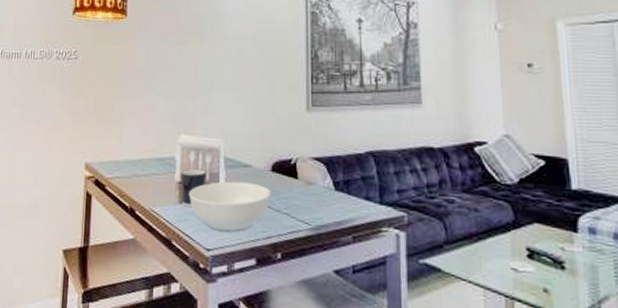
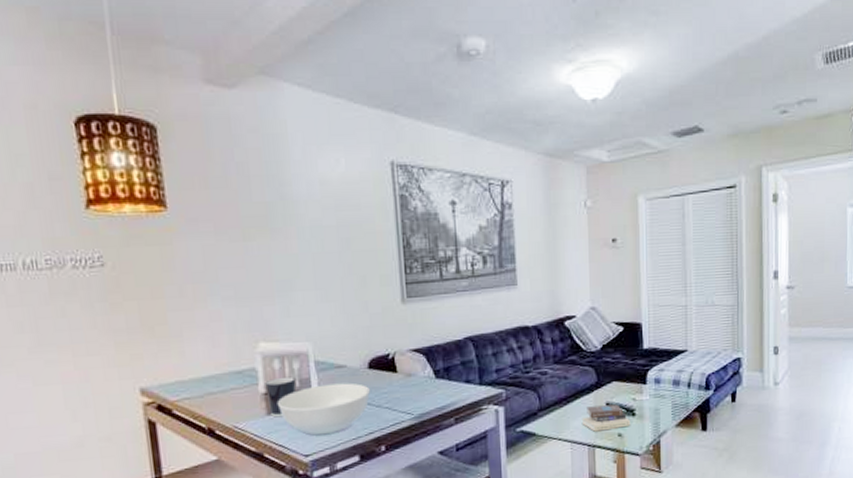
books: none [496,248,560,283] -> present [581,404,631,432]

